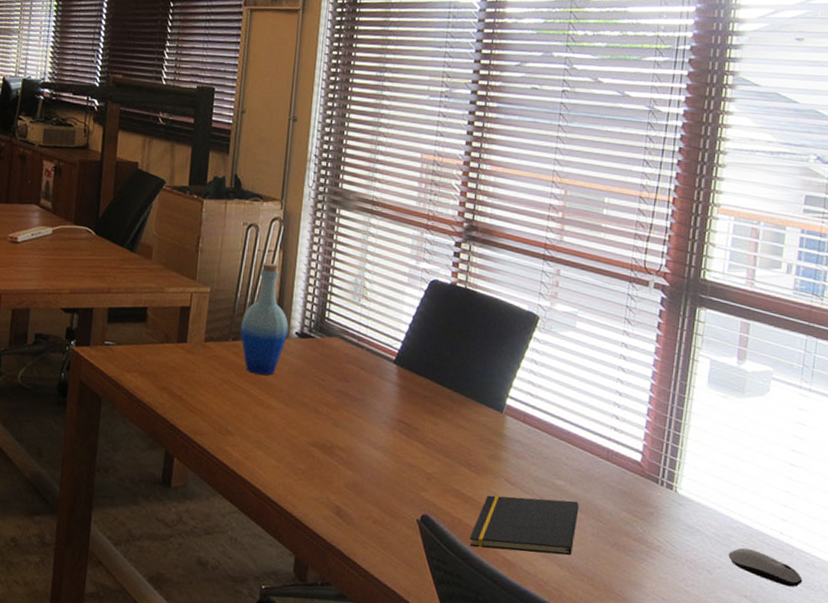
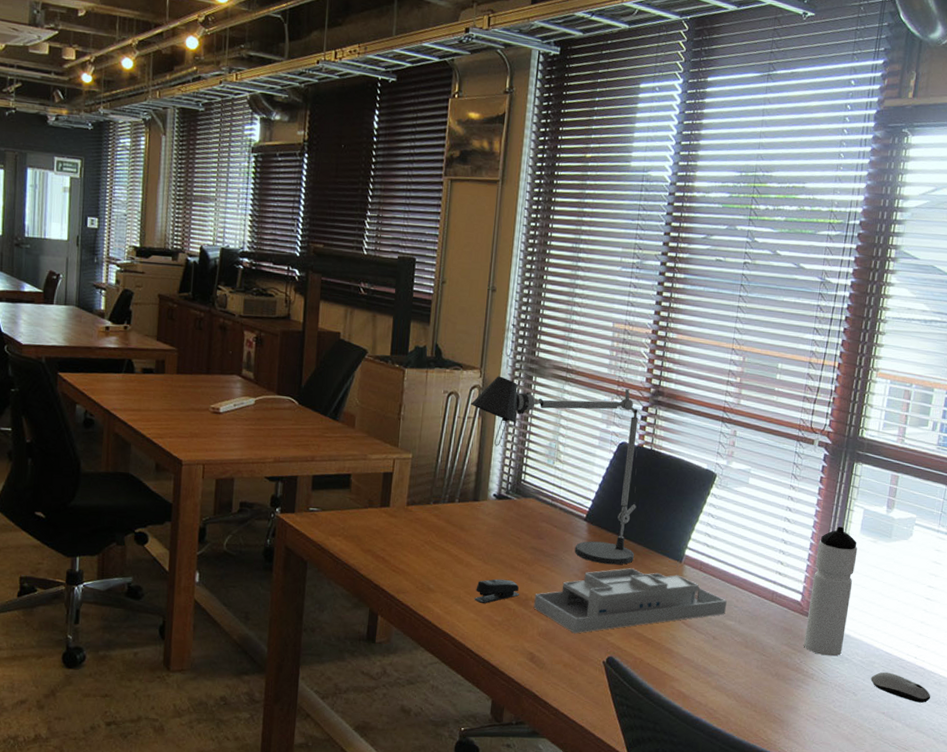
bottle: present [240,263,289,376] -> none [441,429,487,535]
desk lamp: none [271,208,451,413] -> present [471,376,638,565]
stapler: none [275,423,324,450] -> present [474,579,519,603]
desk organizer: none [339,417,555,487] -> present [533,568,727,634]
notepad: present [469,495,579,556] -> none [649,637,746,687]
water bottle: none [646,378,705,527] -> present [803,526,858,657]

